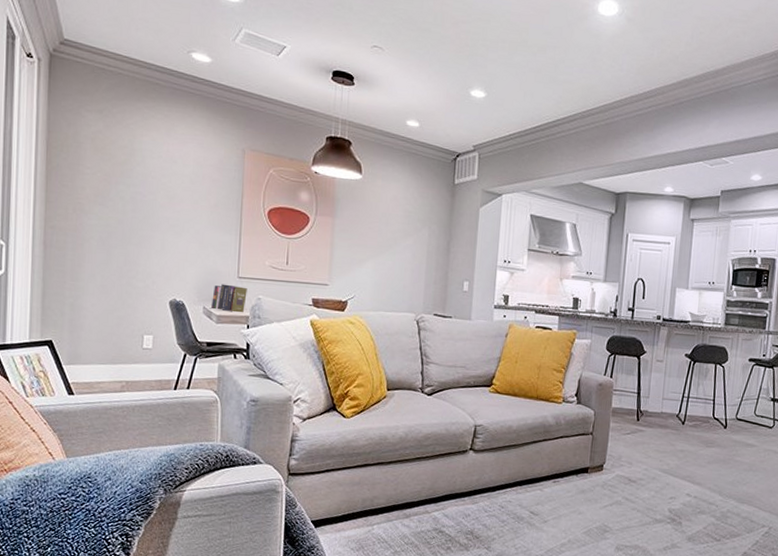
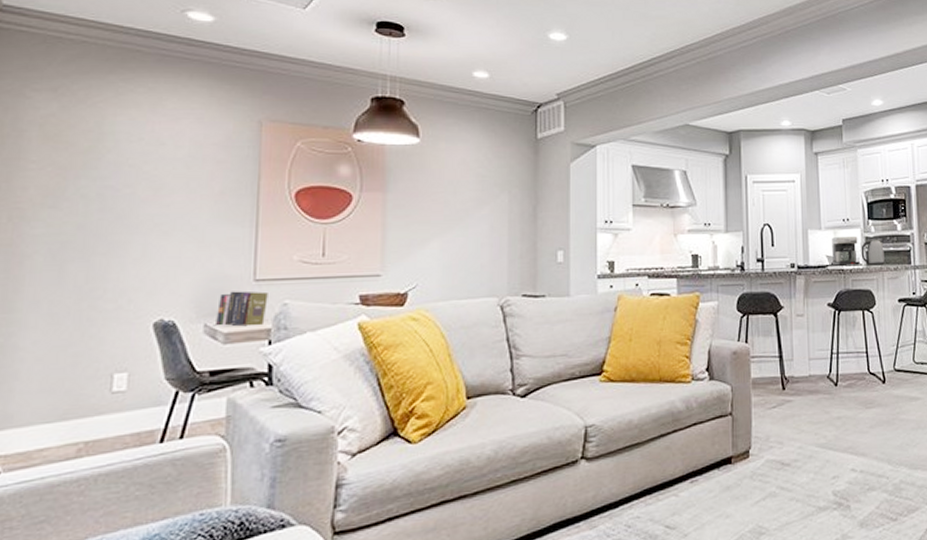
coffee maker: none [694,297,720,324] -> present [832,237,860,267]
kettle: none [721,303,743,327] -> present [861,239,885,266]

